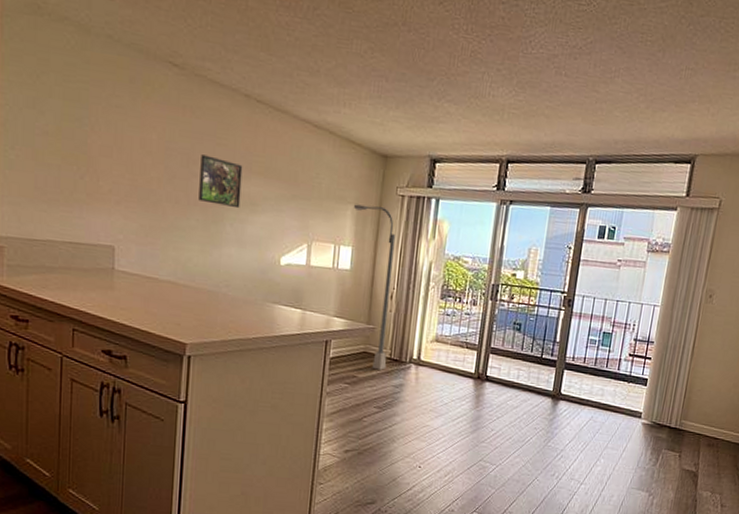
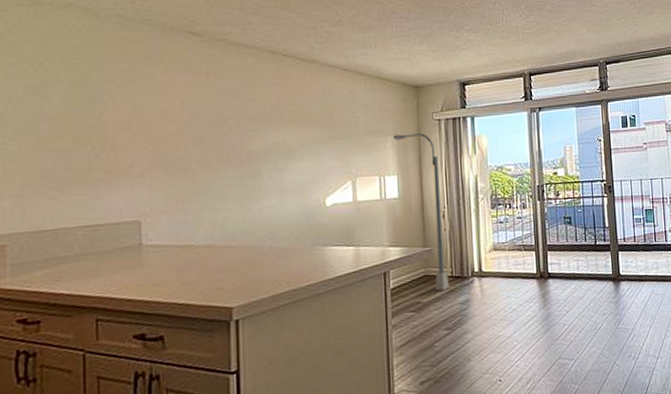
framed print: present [199,154,243,209] -> none [230,113,277,159]

